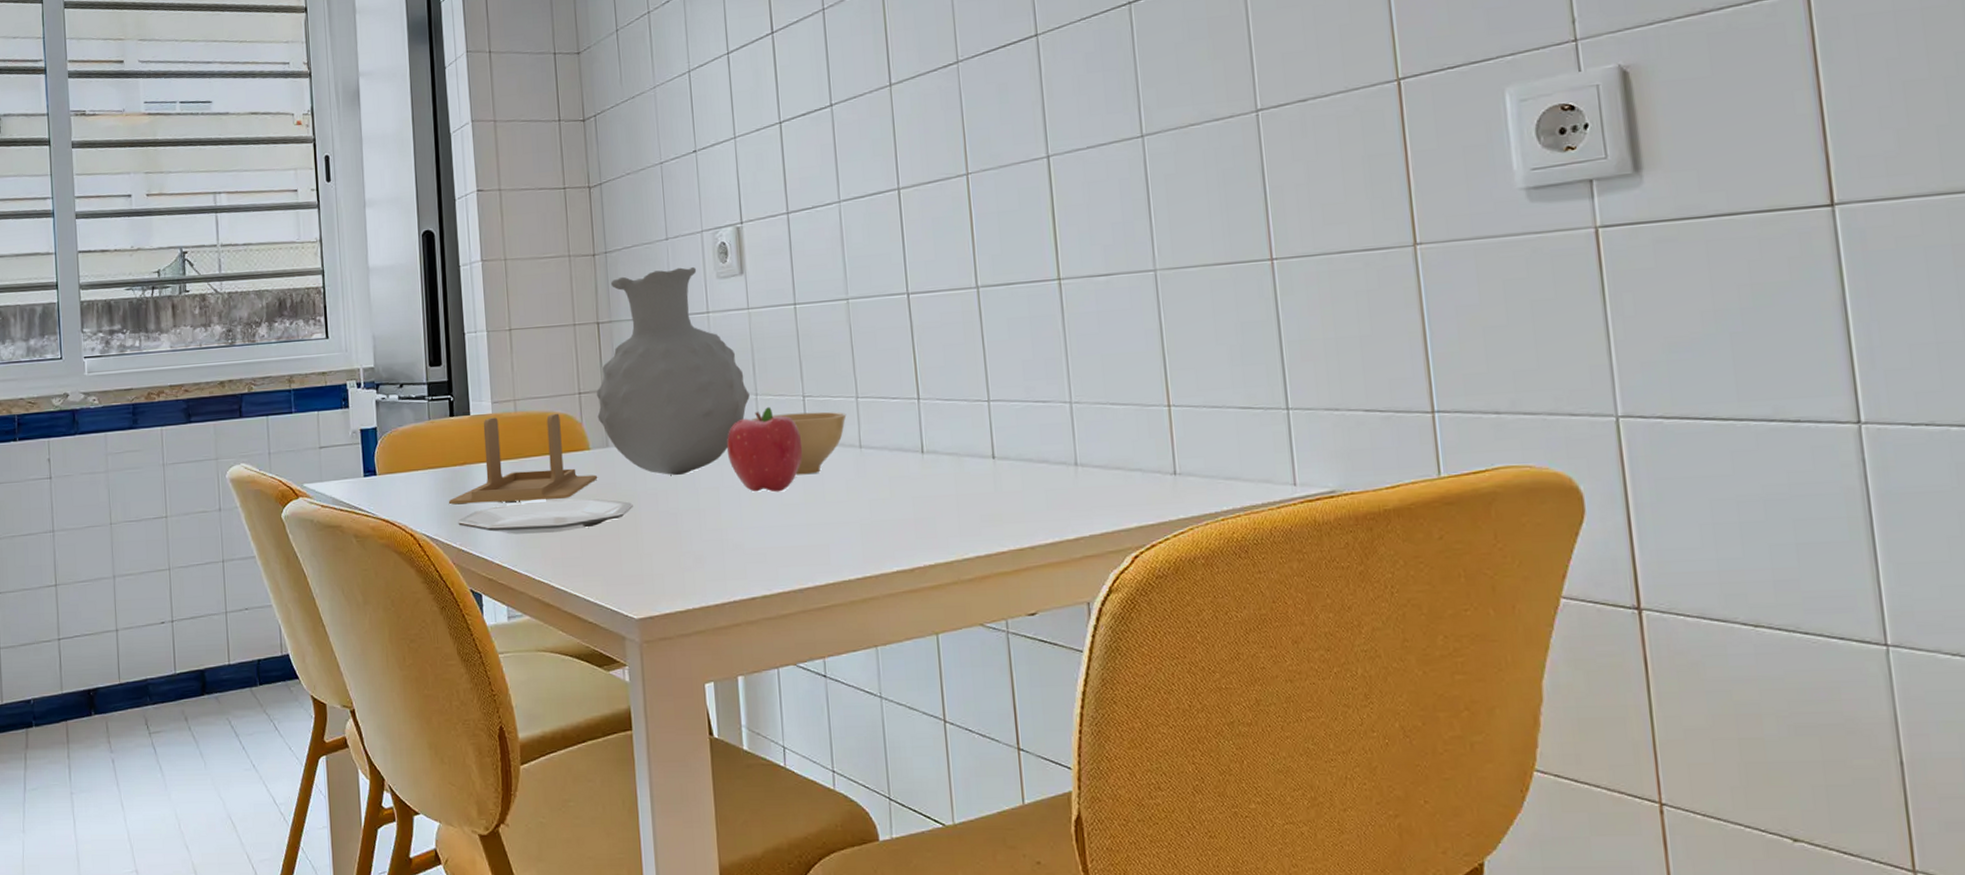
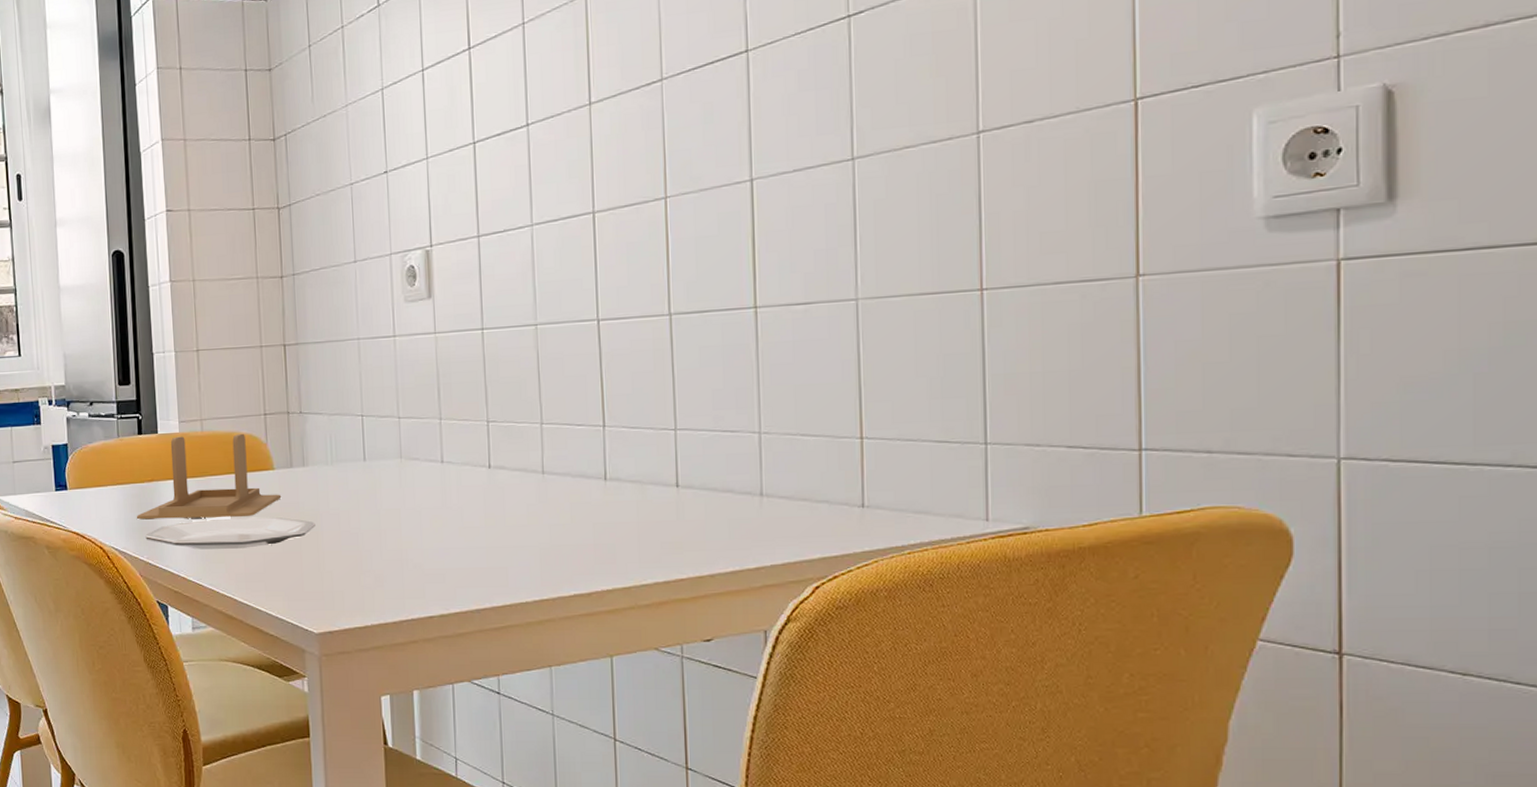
vase: present [597,266,750,475] -> none [282,289,434,496]
fruit: present [726,407,803,492] -> none [409,432,485,515]
bowl: present [750,411,847,475] -> none [433,437,531,499]

